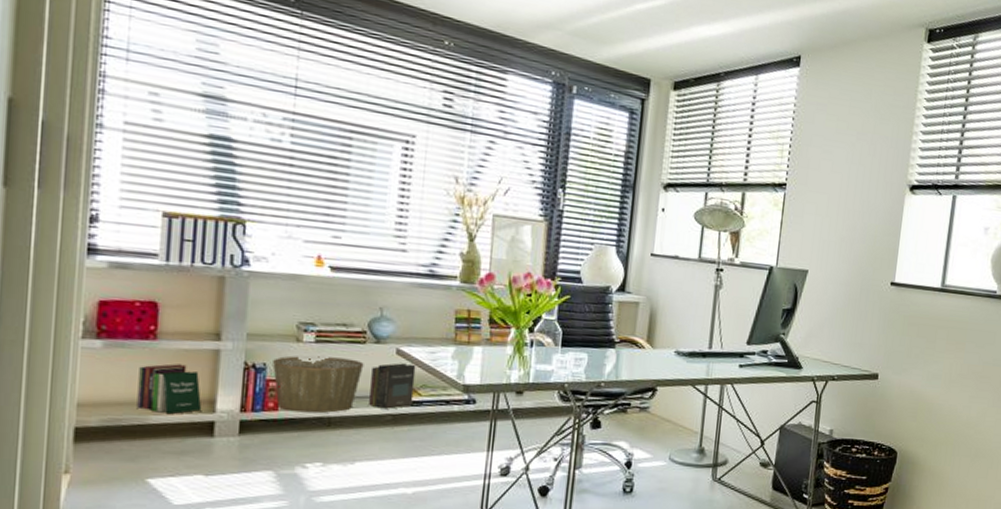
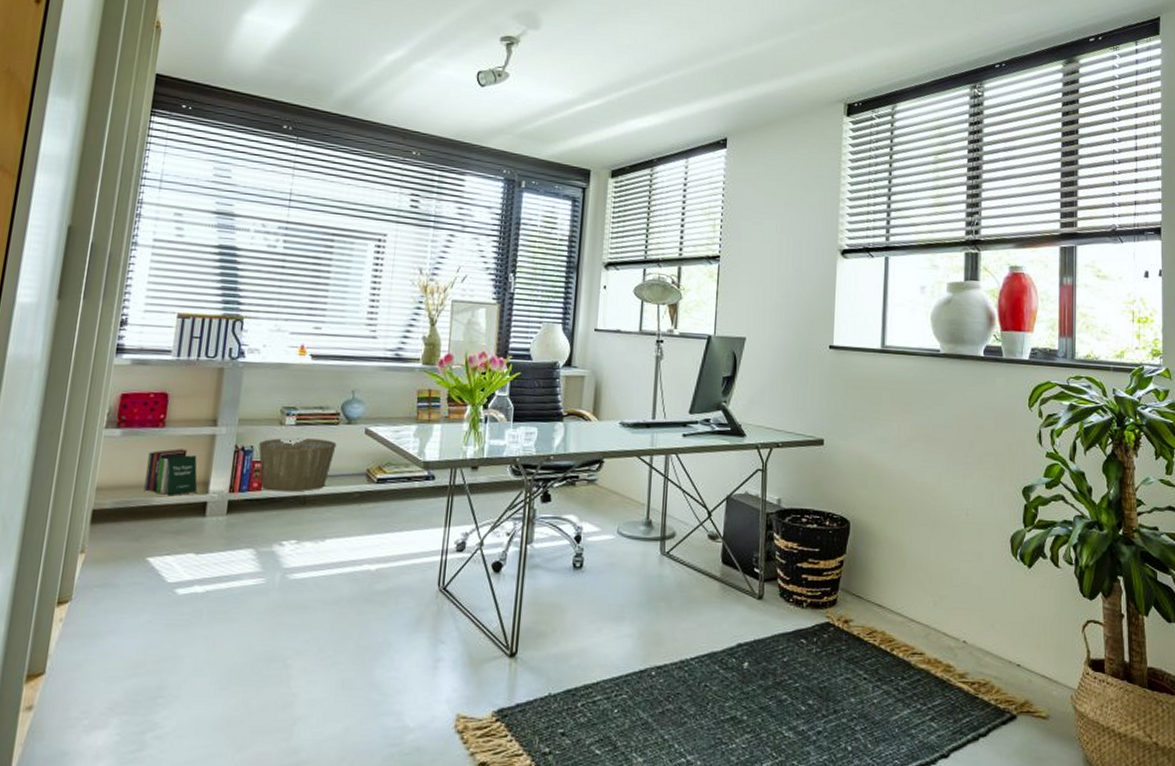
books: present [369,363,416,409] -> none [340,442,382,487]

